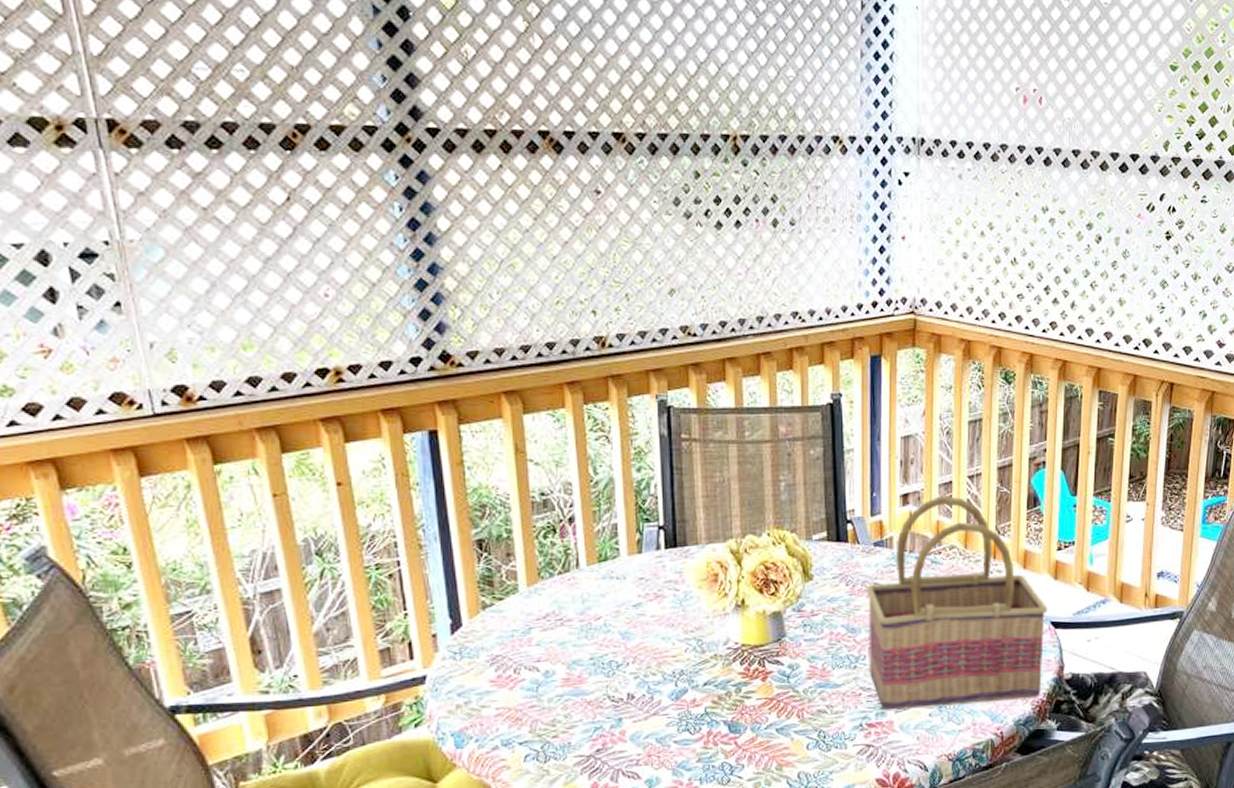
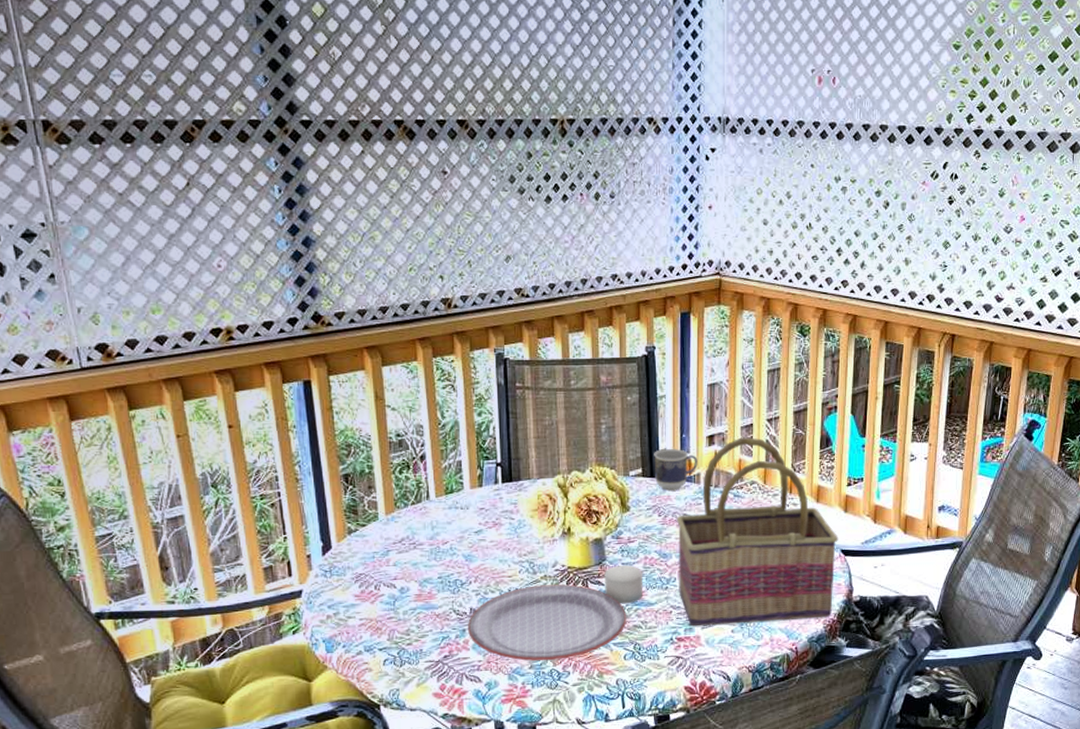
plate: none [623,664,810,753] -> present [467,584,627,661]
candle: none [784,641,828,686] -> present [604,564,642,604]
cup: none [840,508,890,557] -> present [654,448,698,491]

